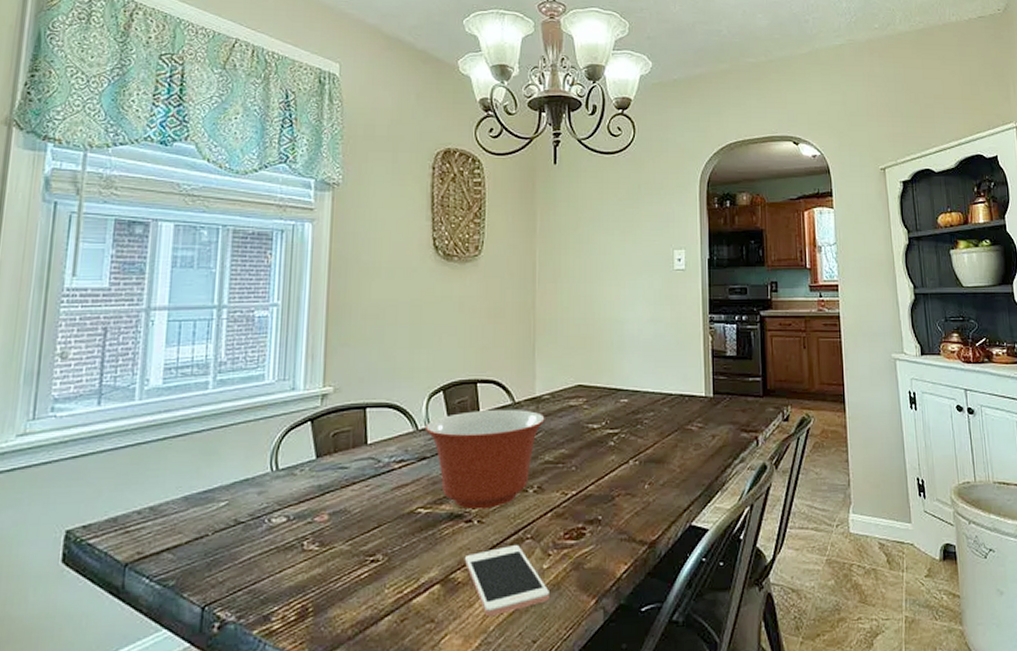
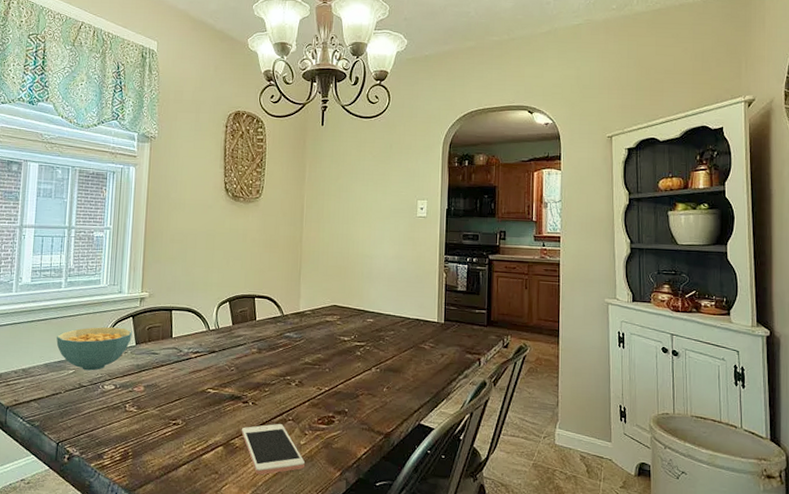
cereal bowl: none [201,436,311,500] -> present [56,326,132,371]
mixing bowl: present [424,409,545,510] -> none [214,319,307,395]

